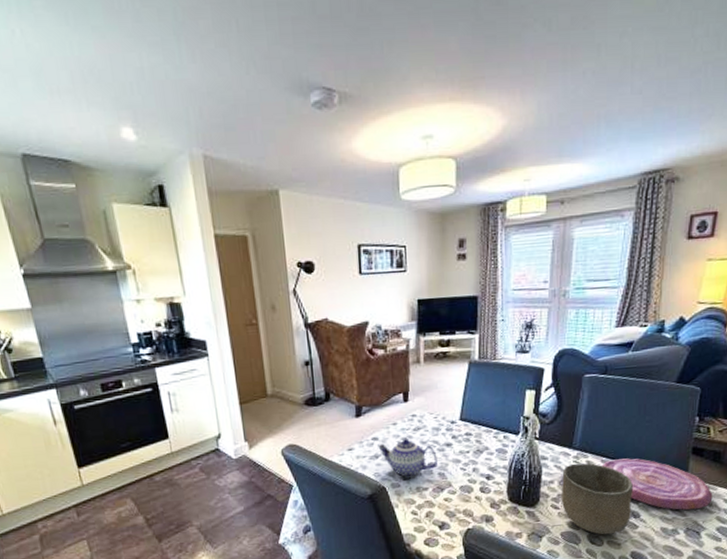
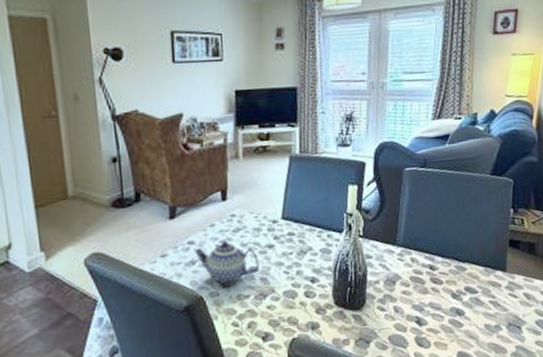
bowl: present [561,463,633,535] -> none [387,260,456,336]
plate: present [602,458,713,511] -> none [425,253,530,305]

